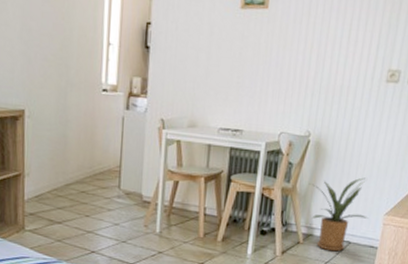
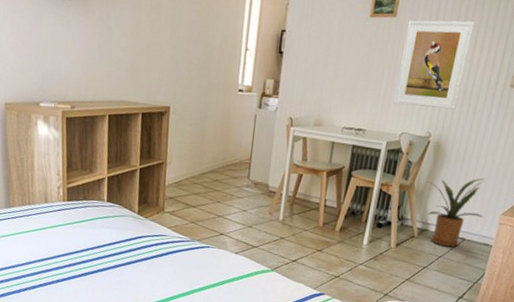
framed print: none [269,12,348,107] -> present [393,20,475,110]

